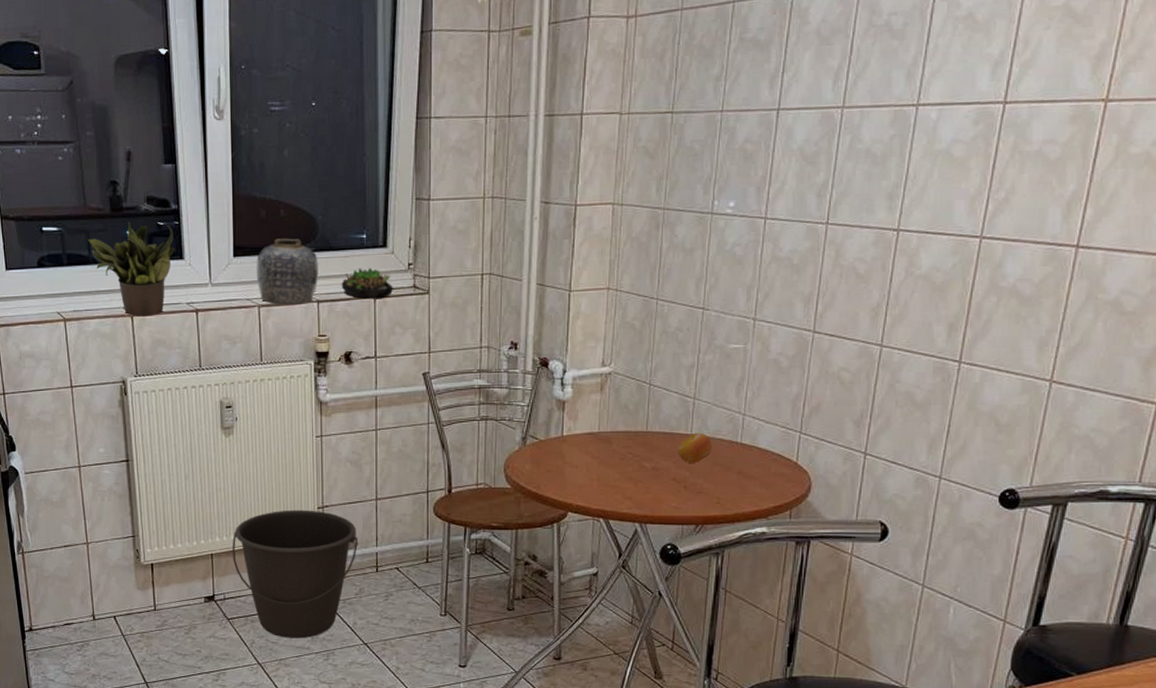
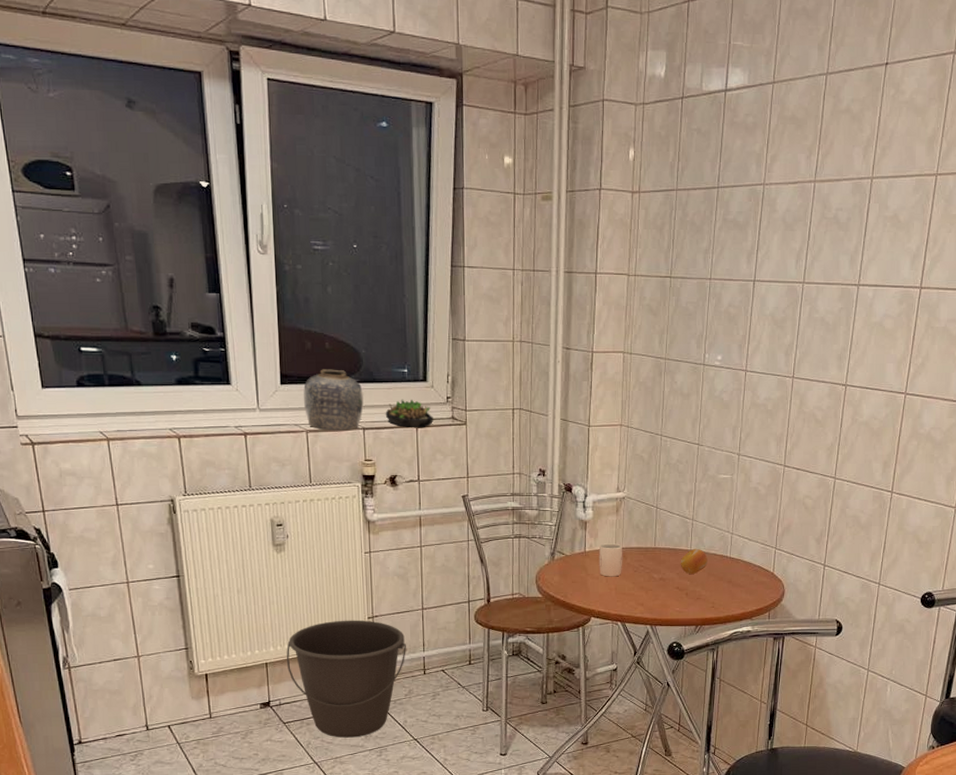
potted plant: present [87,222,175,317] -> none [130,347,222,438]
mug: none [578,426,608,466] -> present [598,543,623,577]

